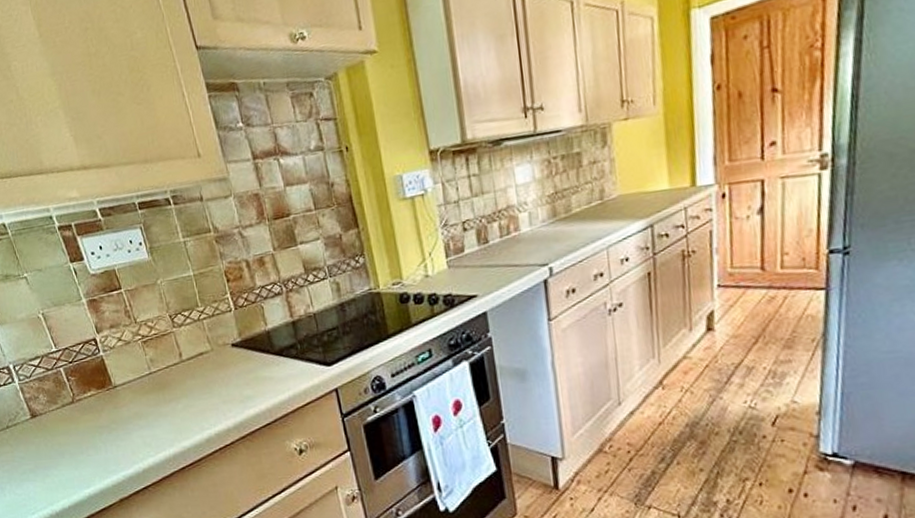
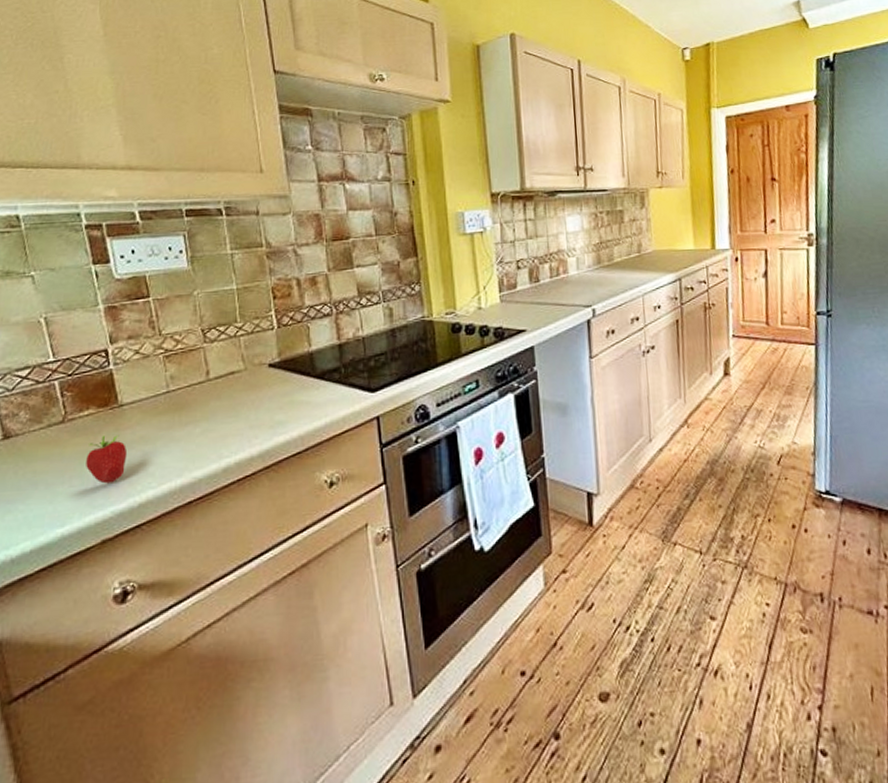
fruit: none [96,412,128,453] -> present [86,435,128,484]

